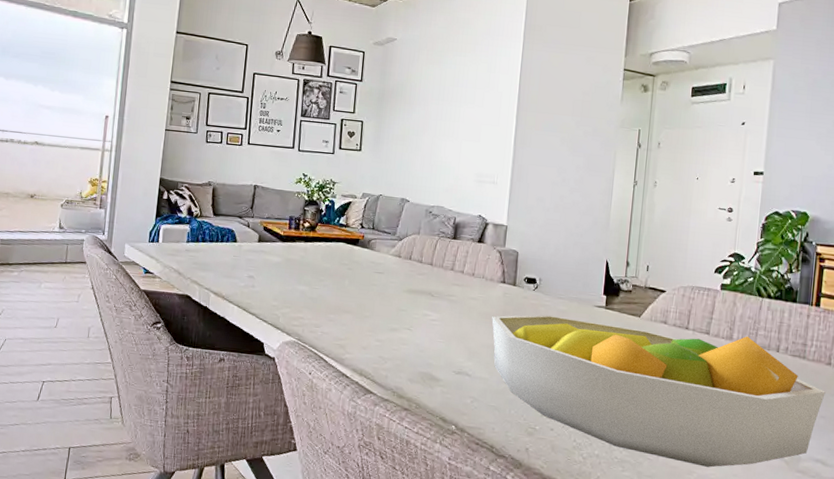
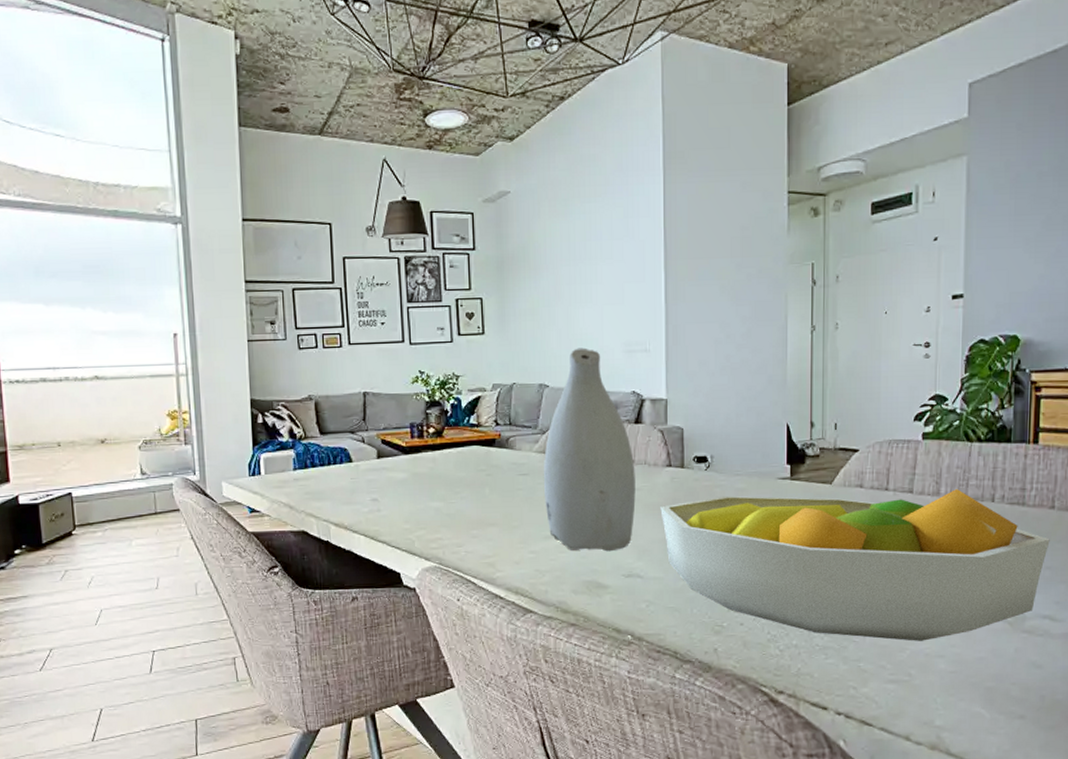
vase: none [394,173,474,350] -> present [543,347,636,552]

